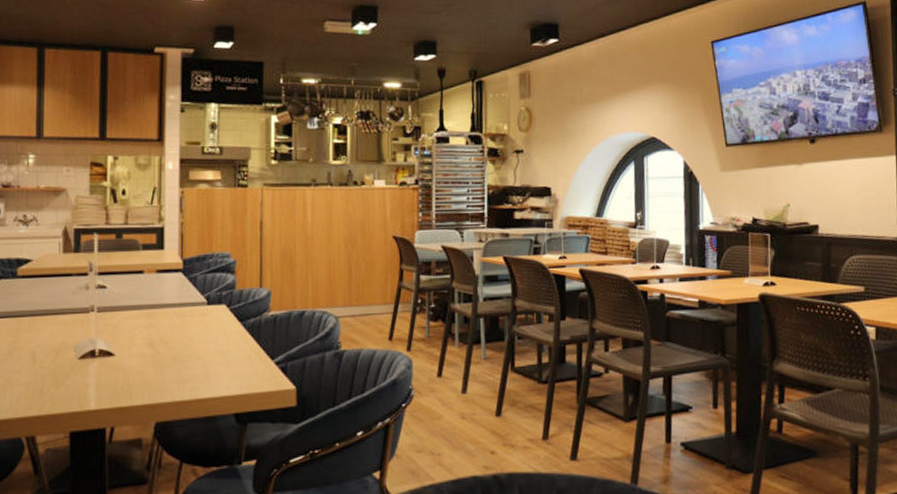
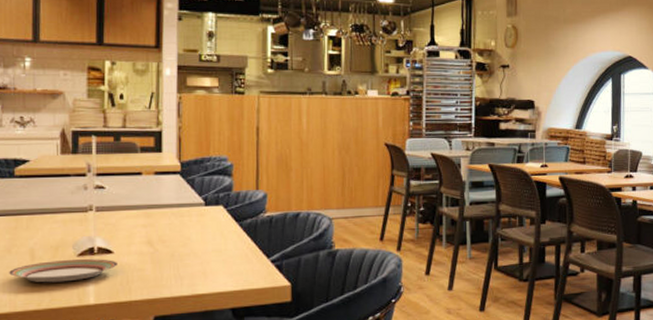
plate: none [9,362,120,388] -> present [8,259,119,283]

